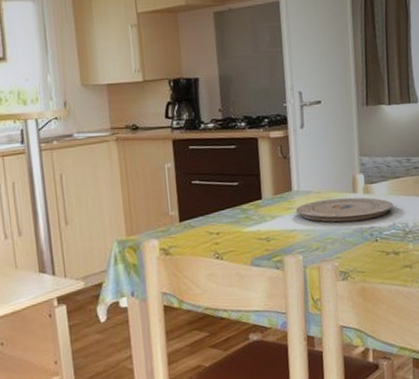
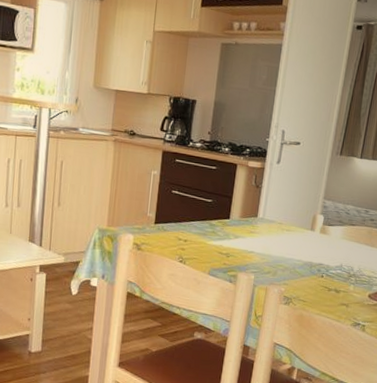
plate: present [296,197,394,222] -> none [257,230,345,257]

